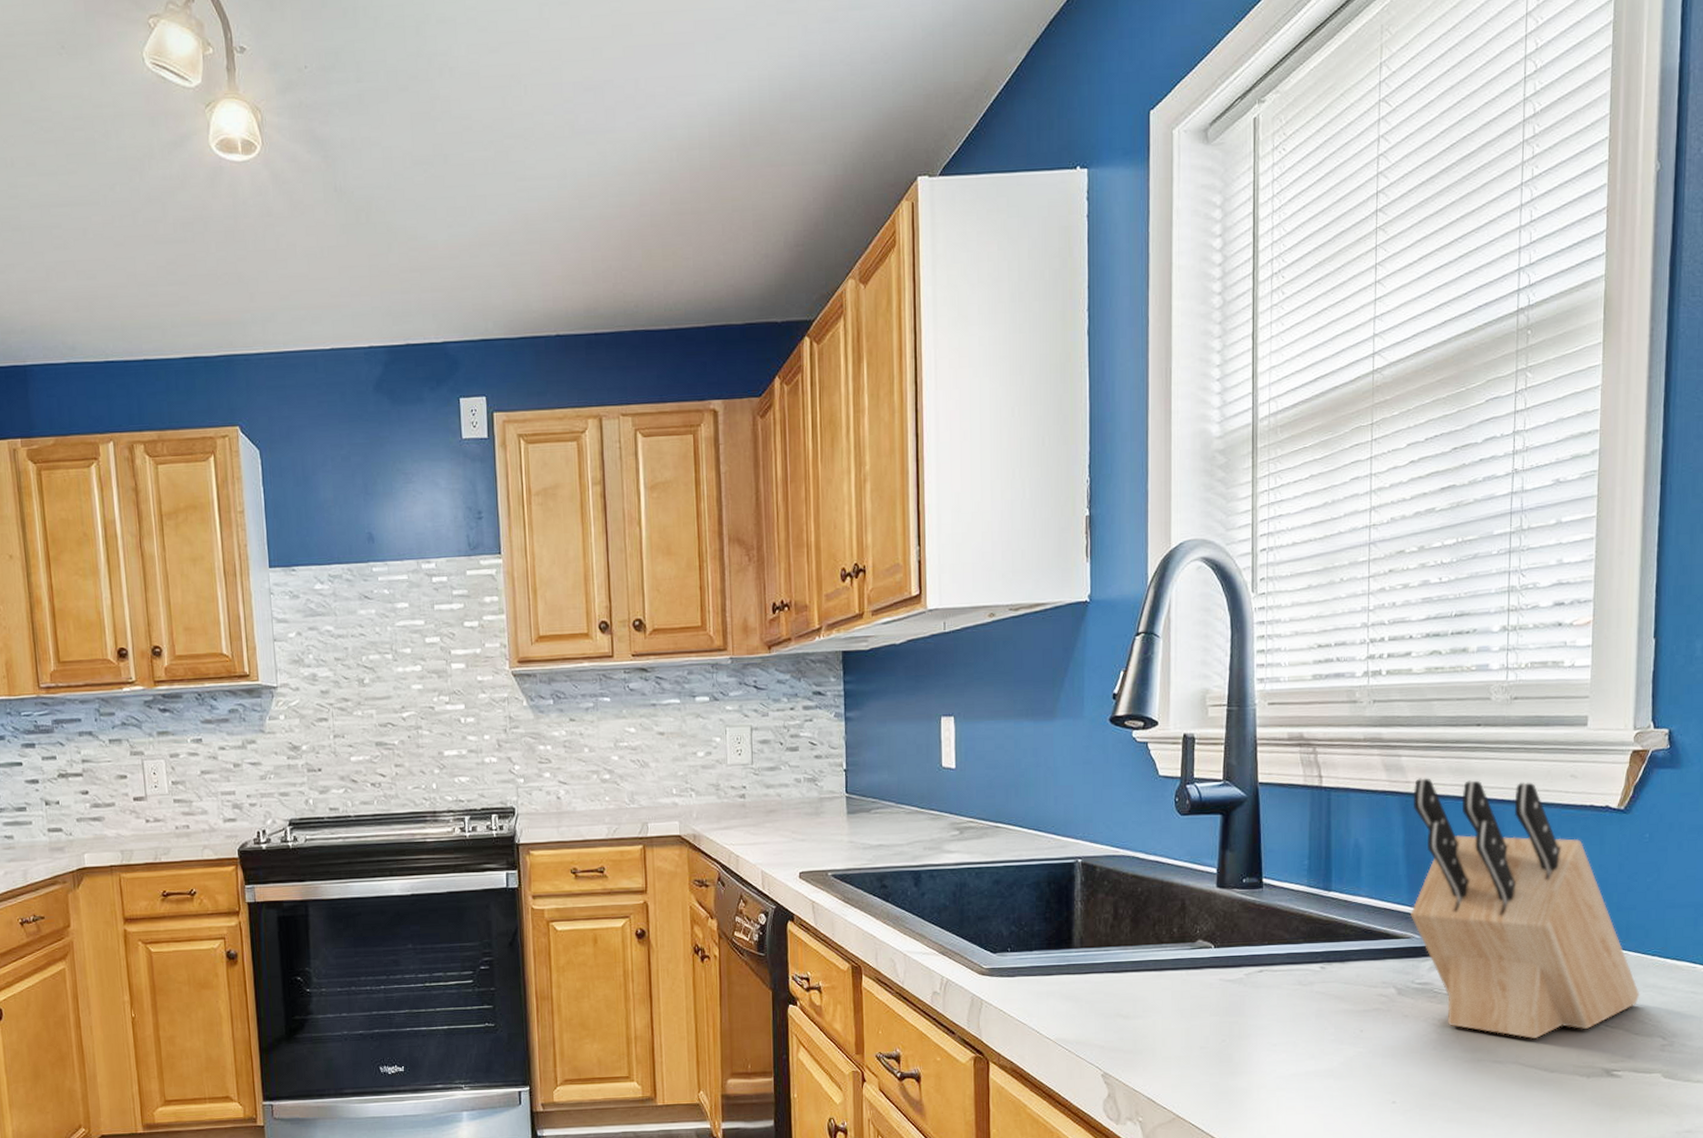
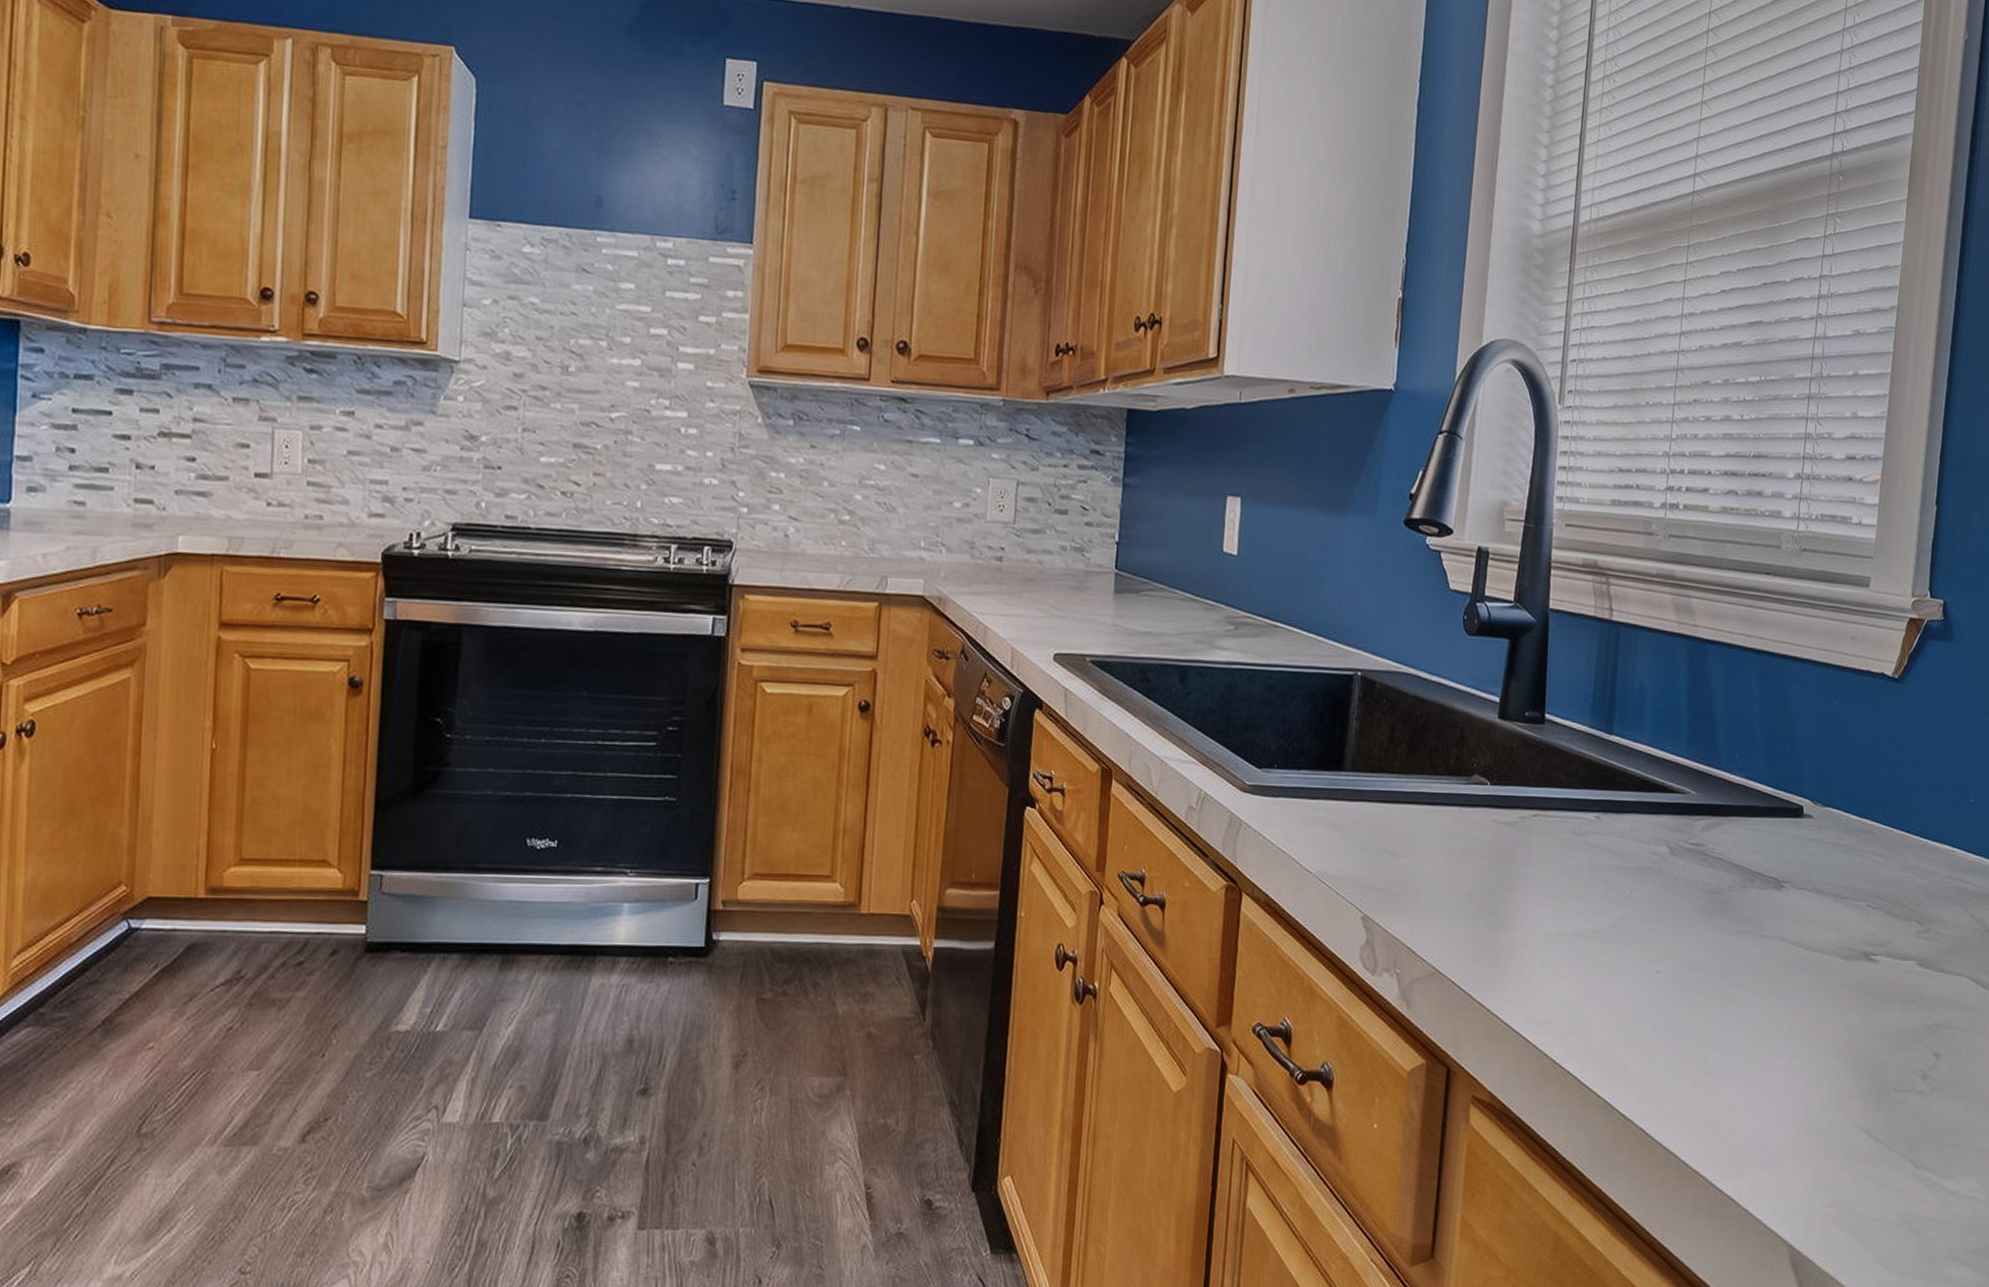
knife block: present [1411,778,1640,1039] -> none [1688,623,1902,913]

